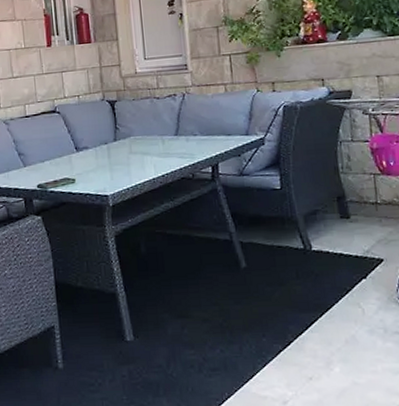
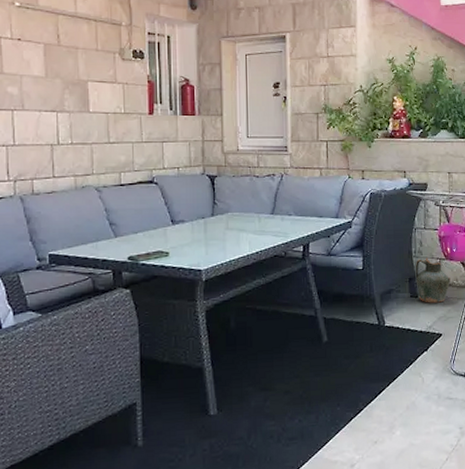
ceramic jug: none [343,173,390,225] -> present [415,258,451,303]

